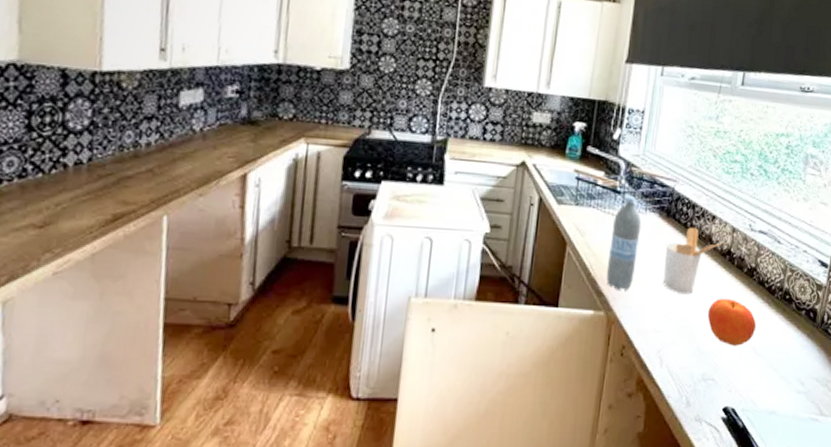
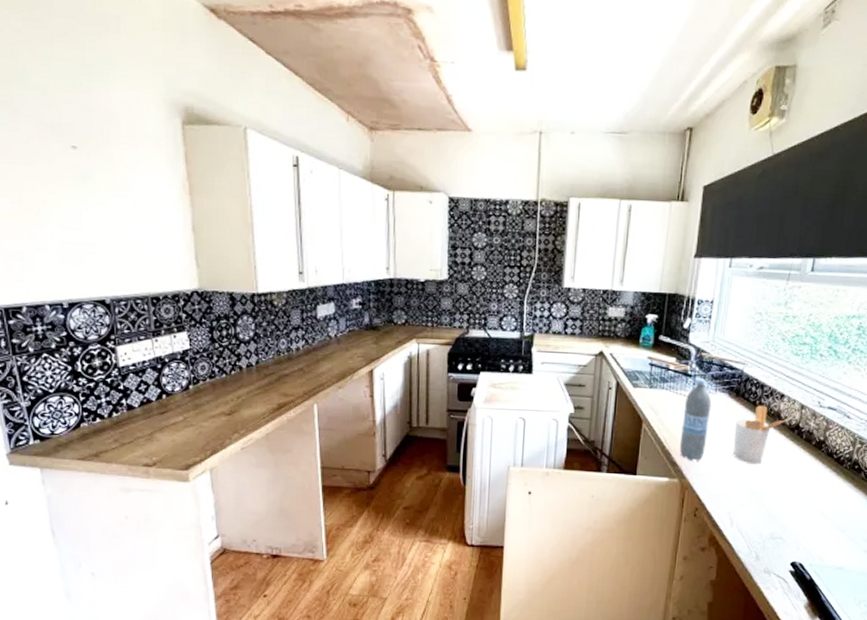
fruit: present [707,299,757,346] -> none [776,468,825,510]

